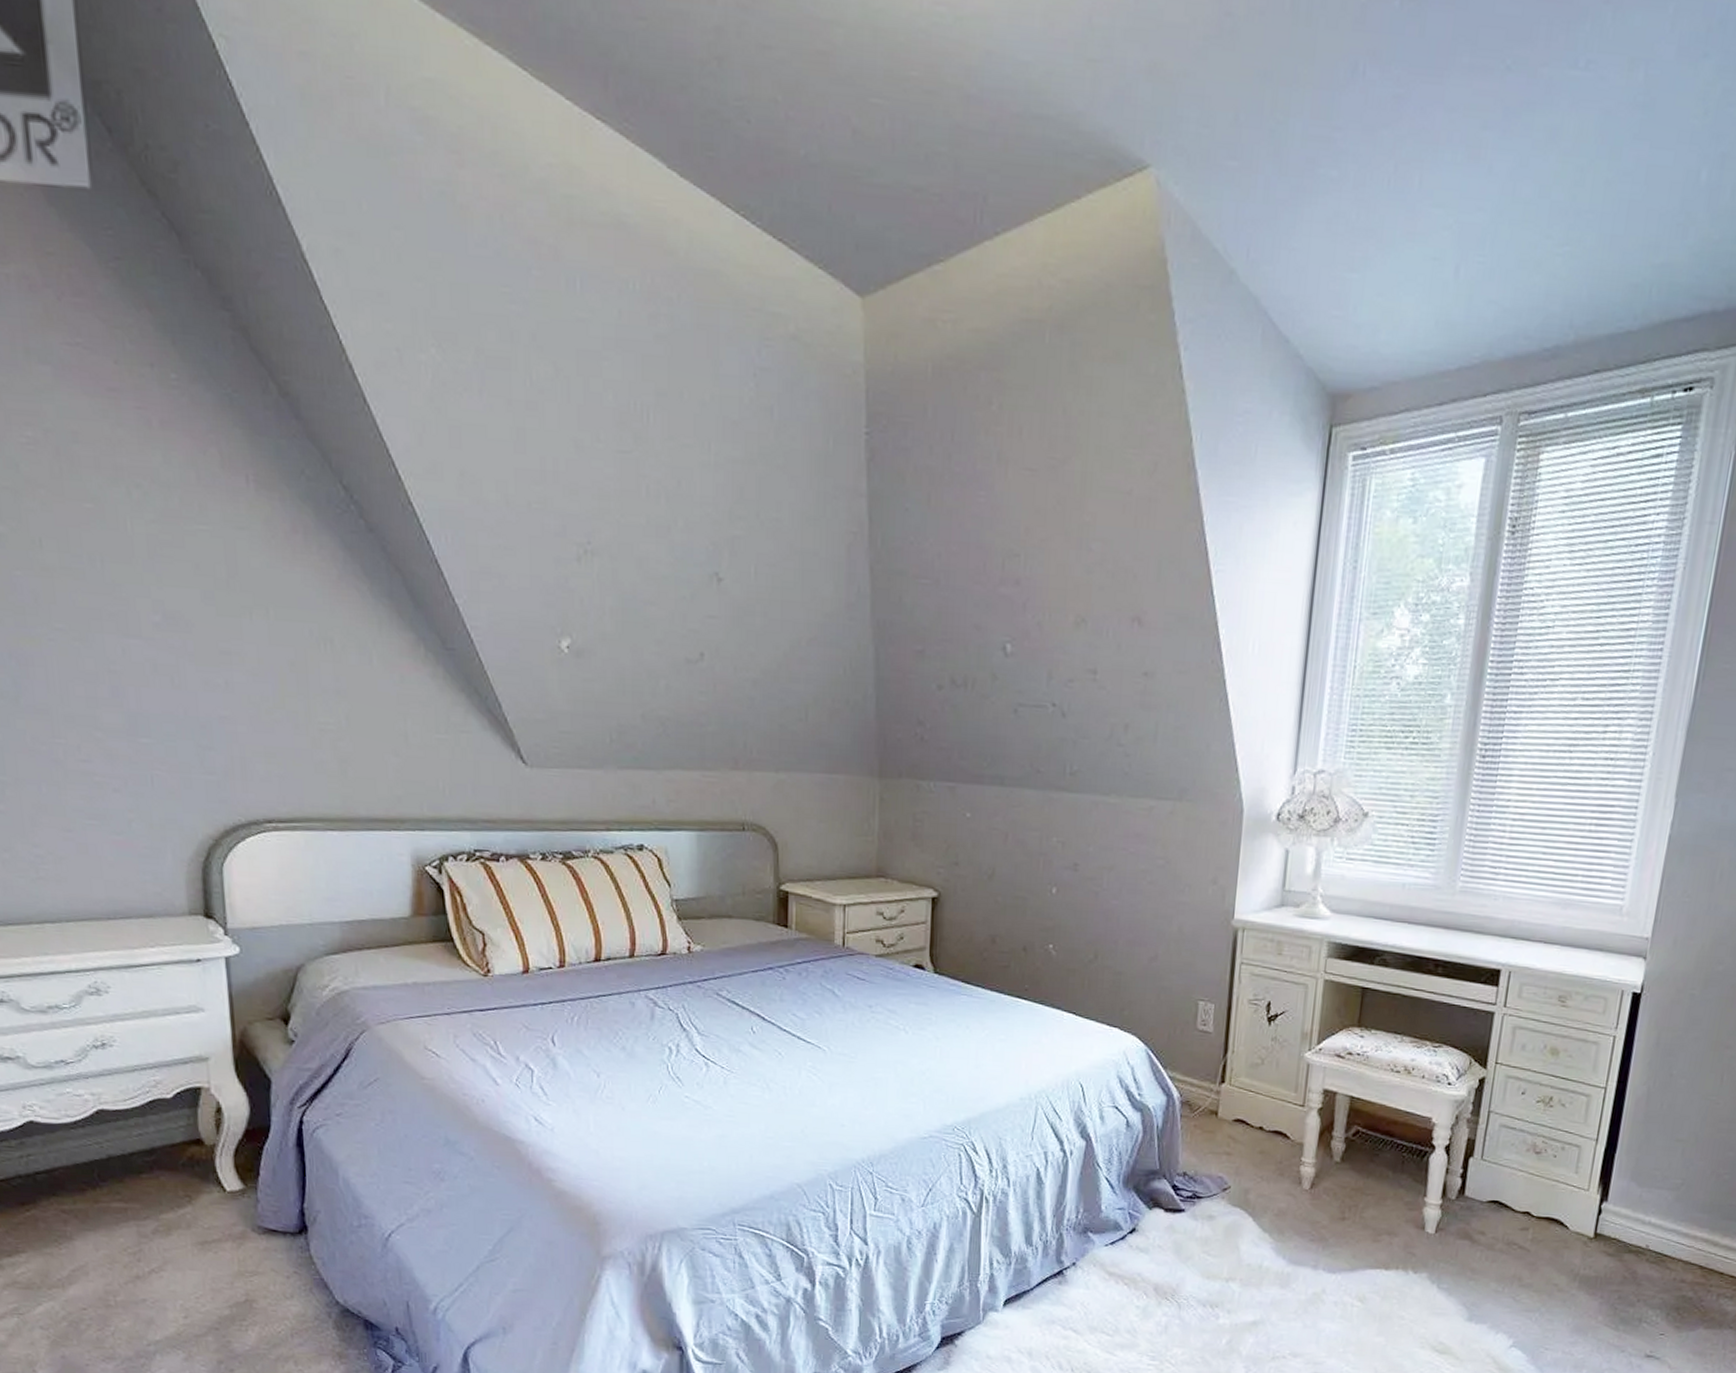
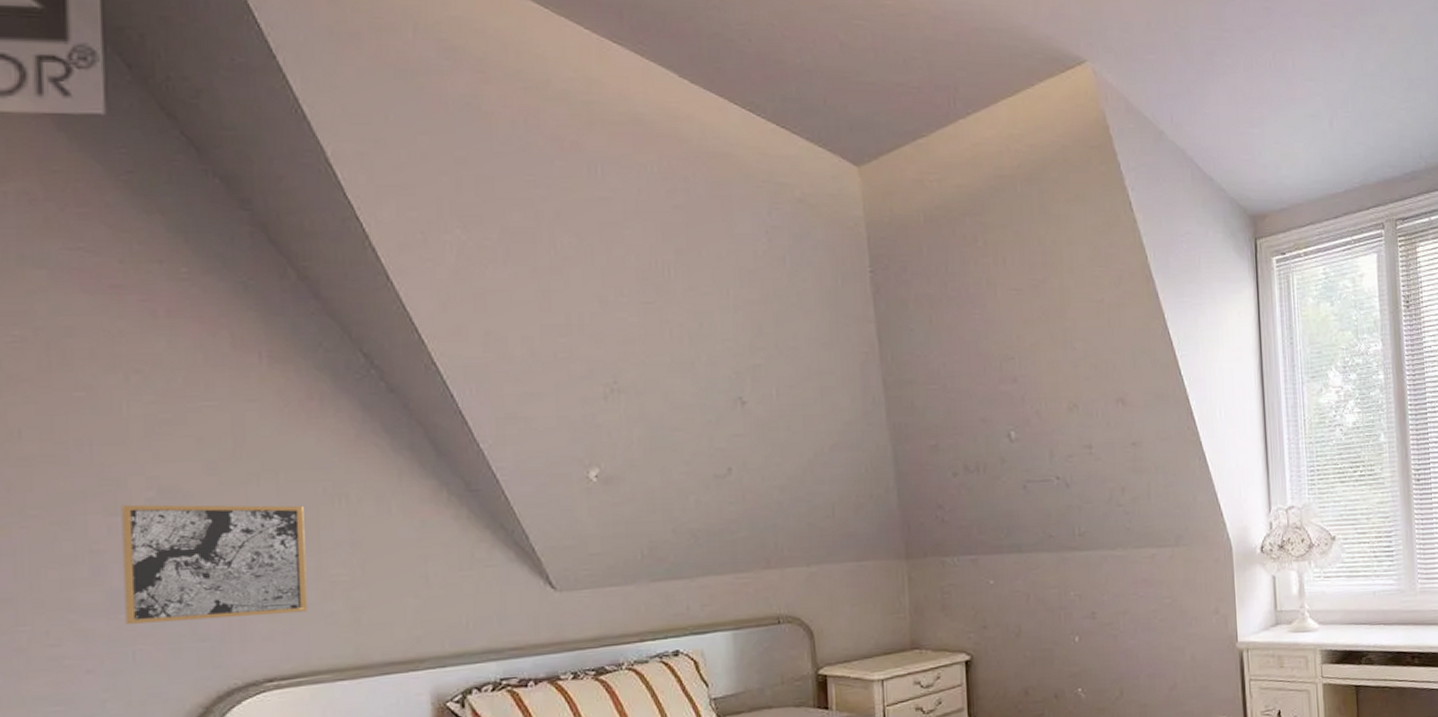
wall art: none [132,626,300,757] -> present [121,504,308,624]

